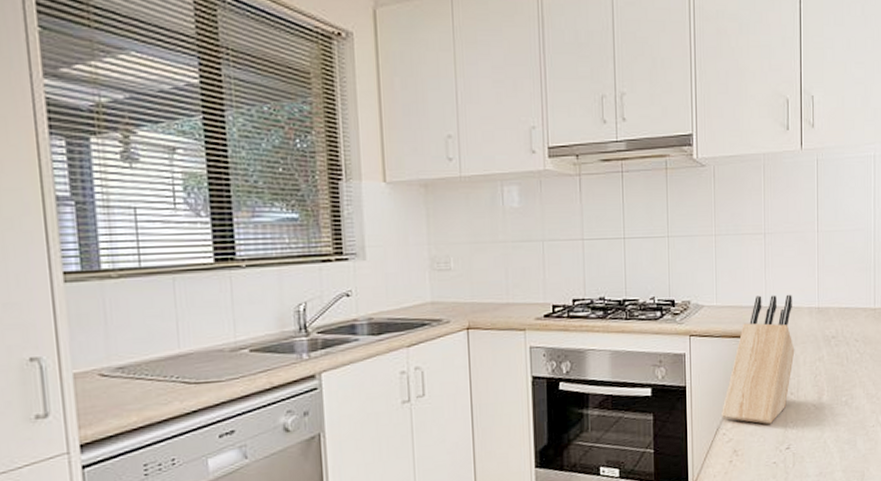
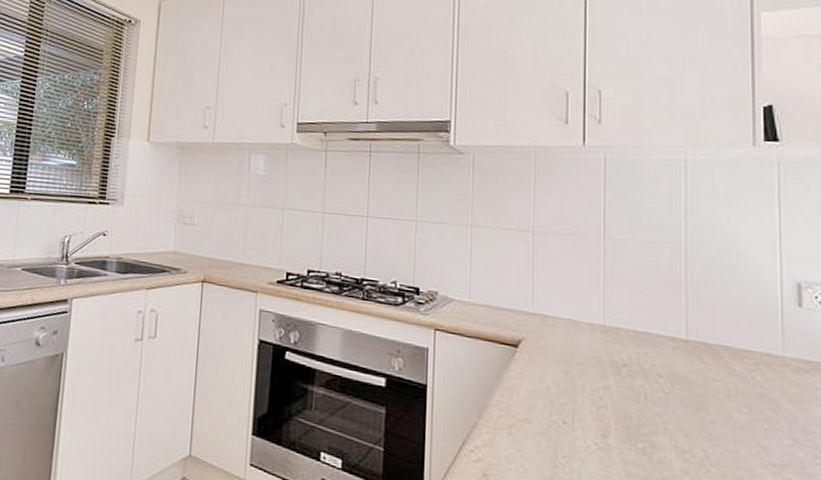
knife block: present [722,294,795,424] -> none [470,299,570,453]

